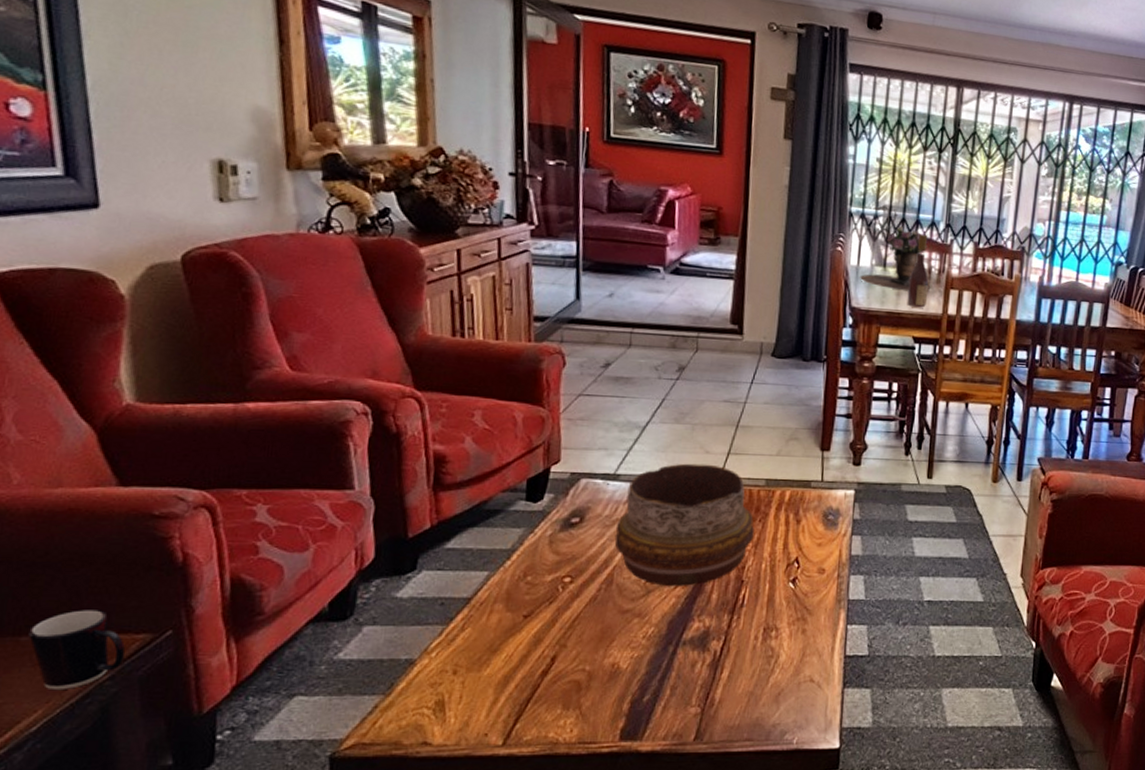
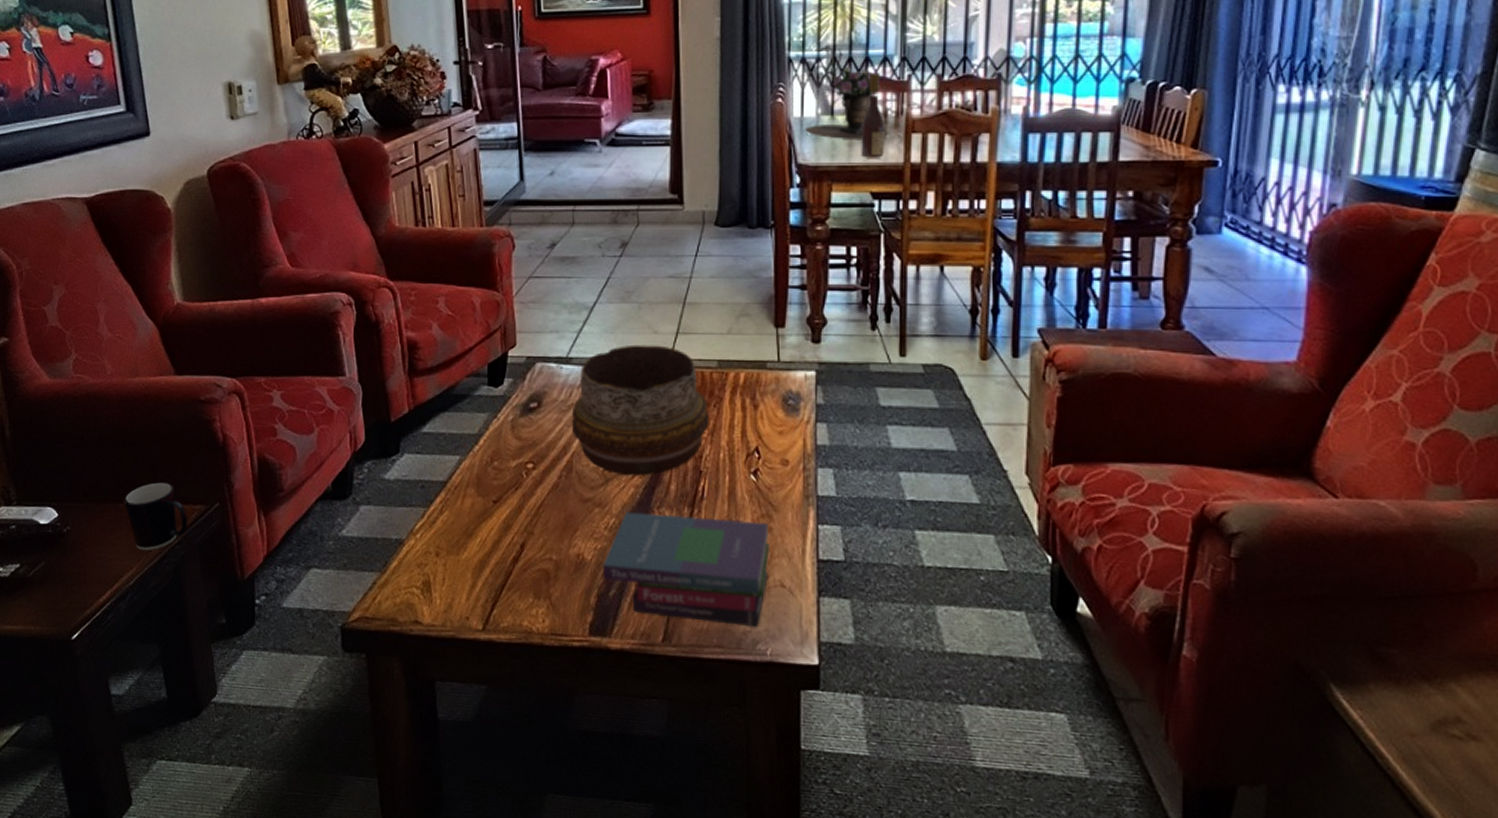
books: none [637,621,803,719] -> present [602,512,770,626]

